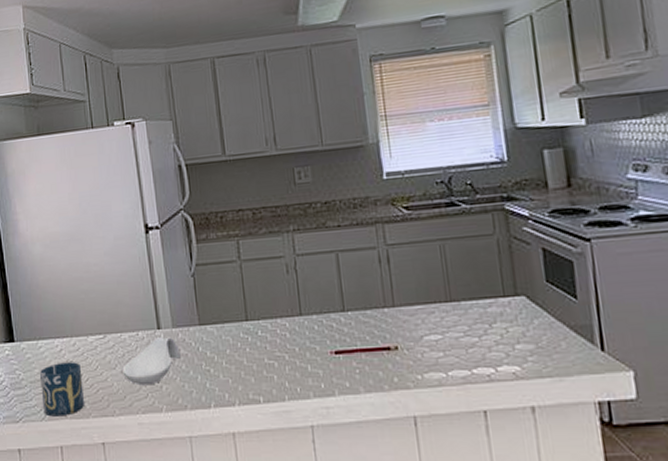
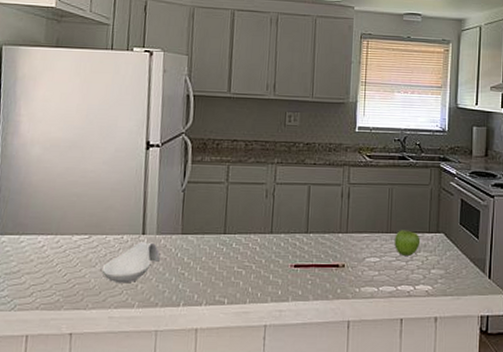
cup: present [40,362,84,417] -> none [14,257,61,308]
fruit: none [458,296,495,329] -> present [394,230,421,256]

